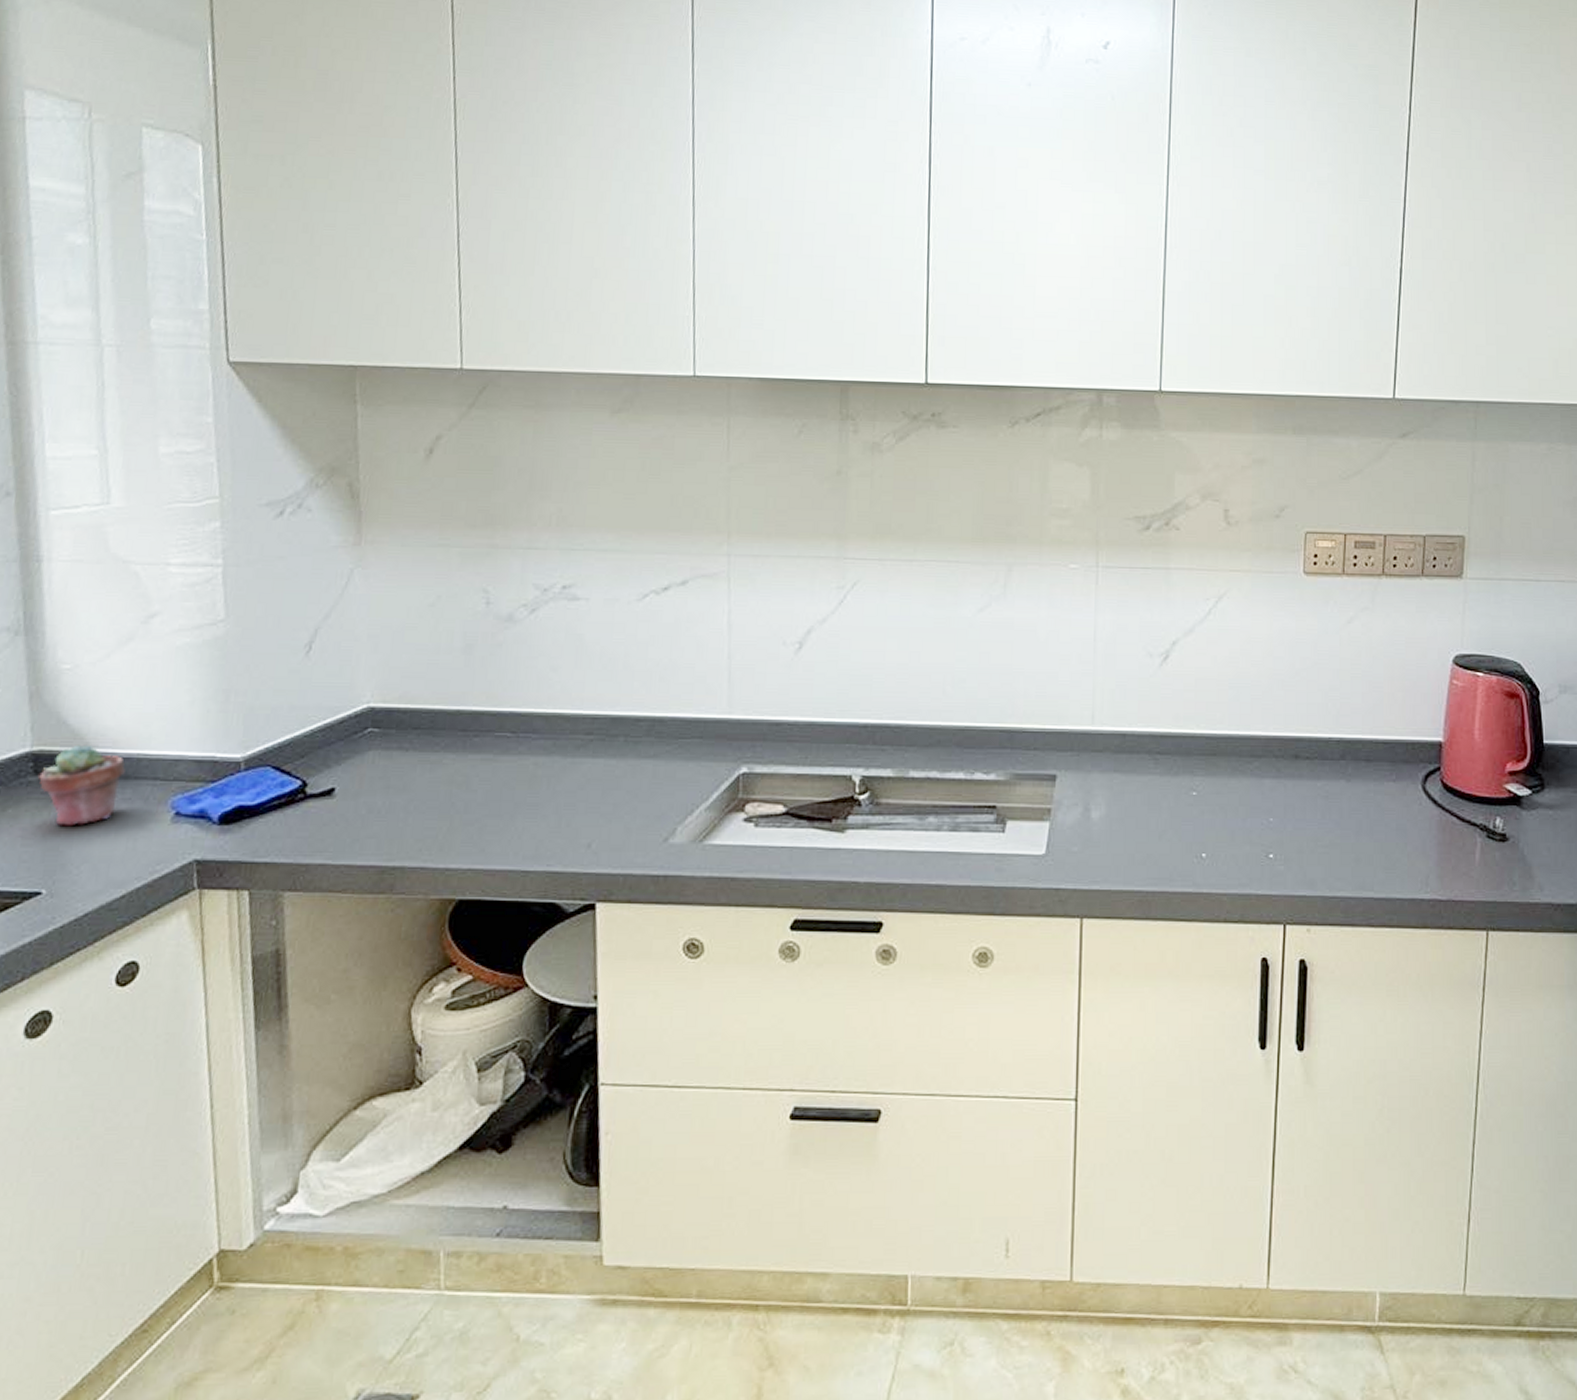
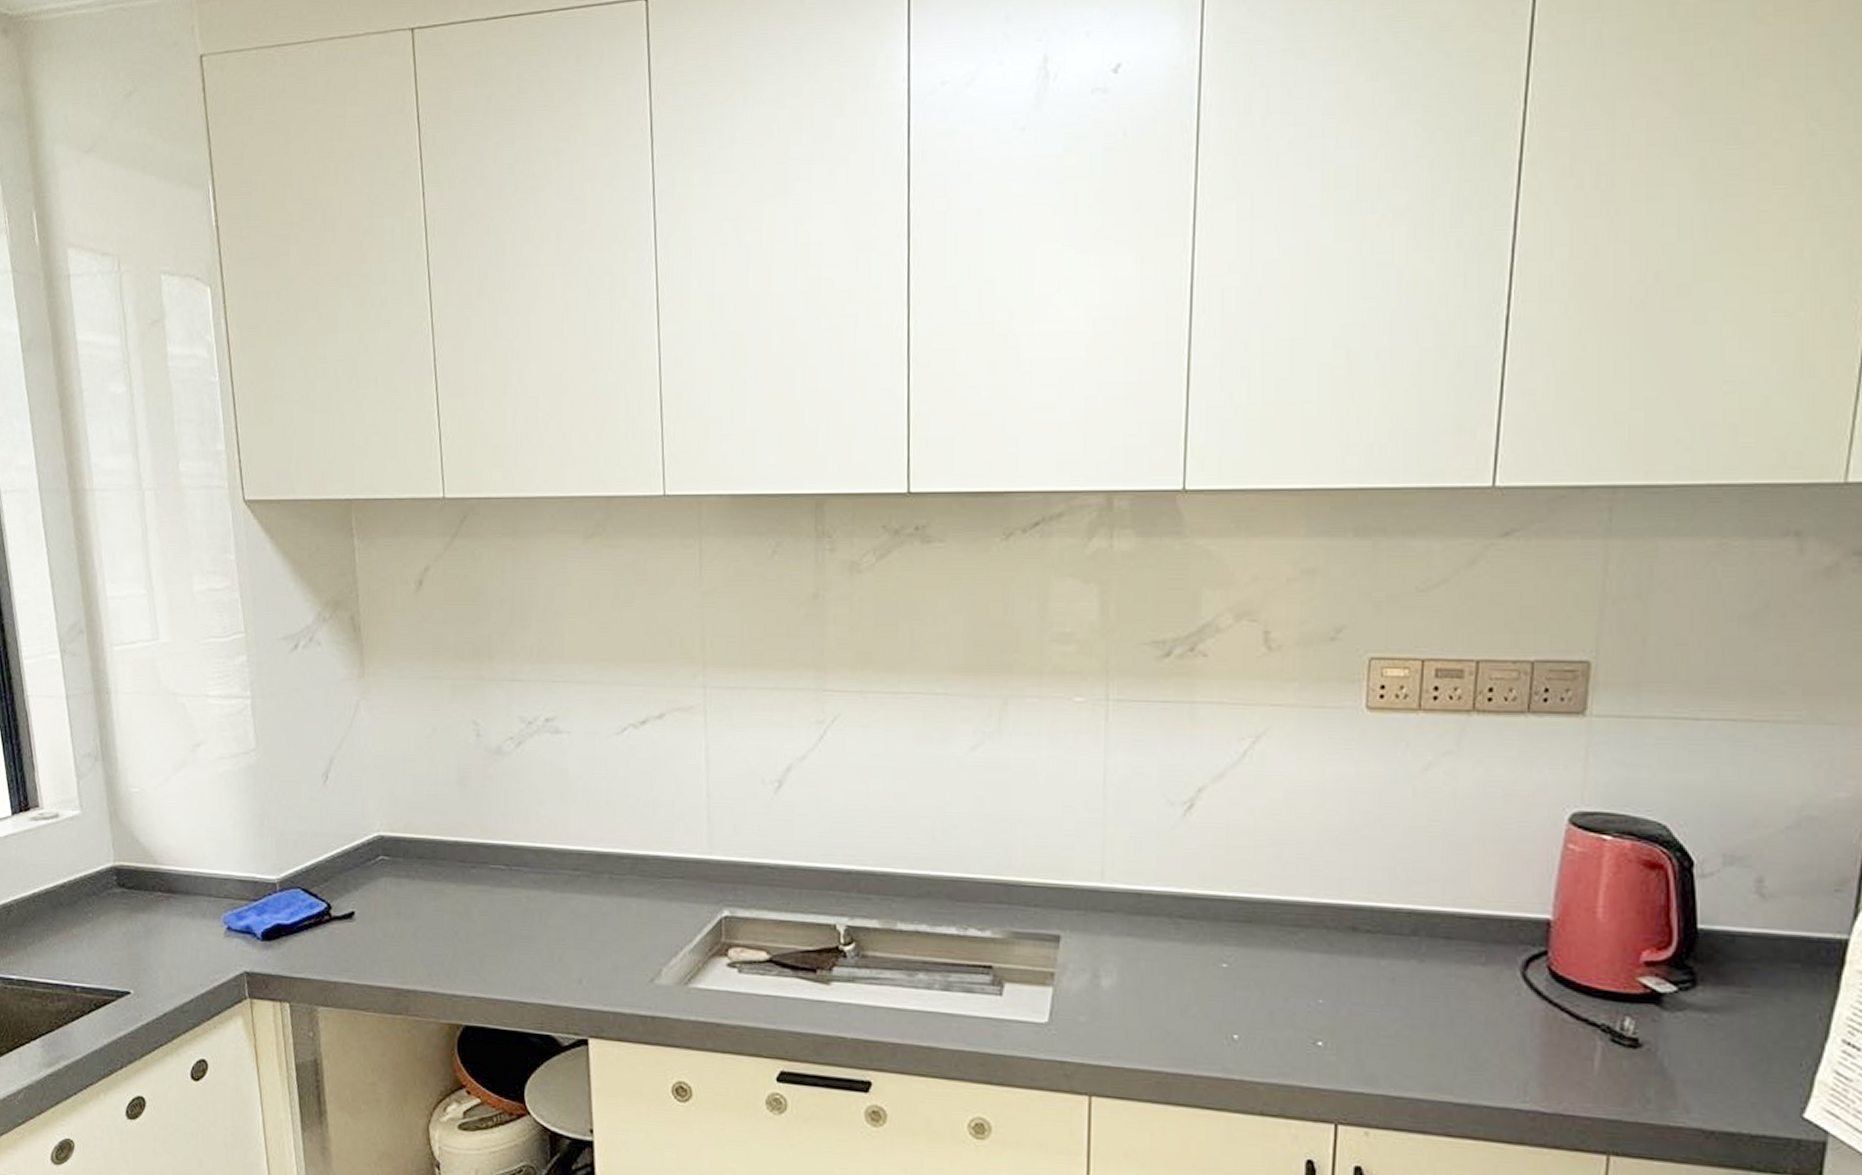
potted succulent: present [39,744,125,825] -> none [121,861,186,934]

